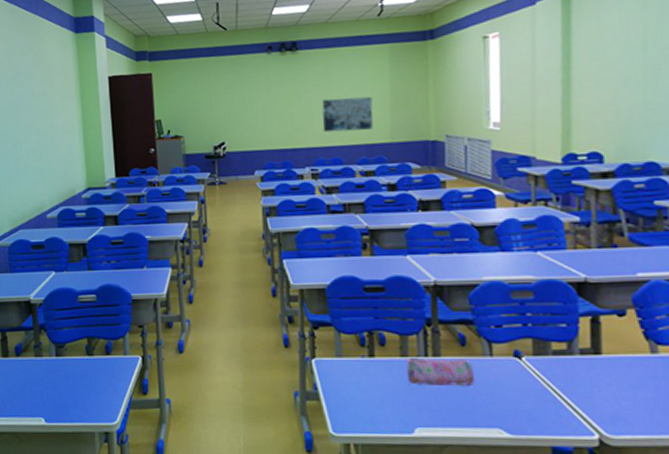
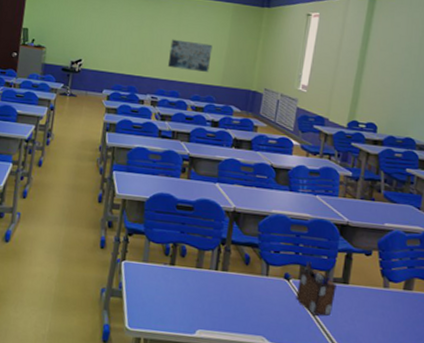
pencil case: present [405,357,475,387] -> none [197,269,252,299]
desk organizer: none [533,332,586,397] -> present [296,261,337,316]

